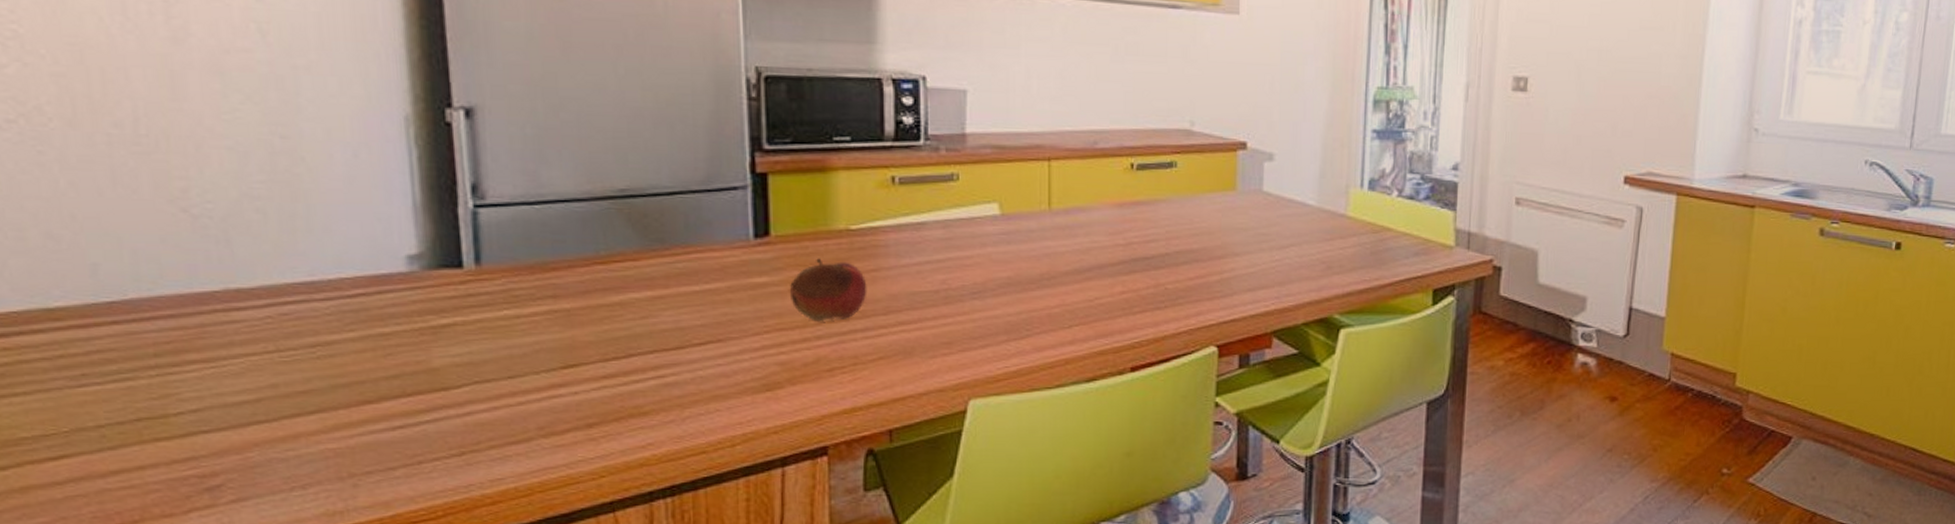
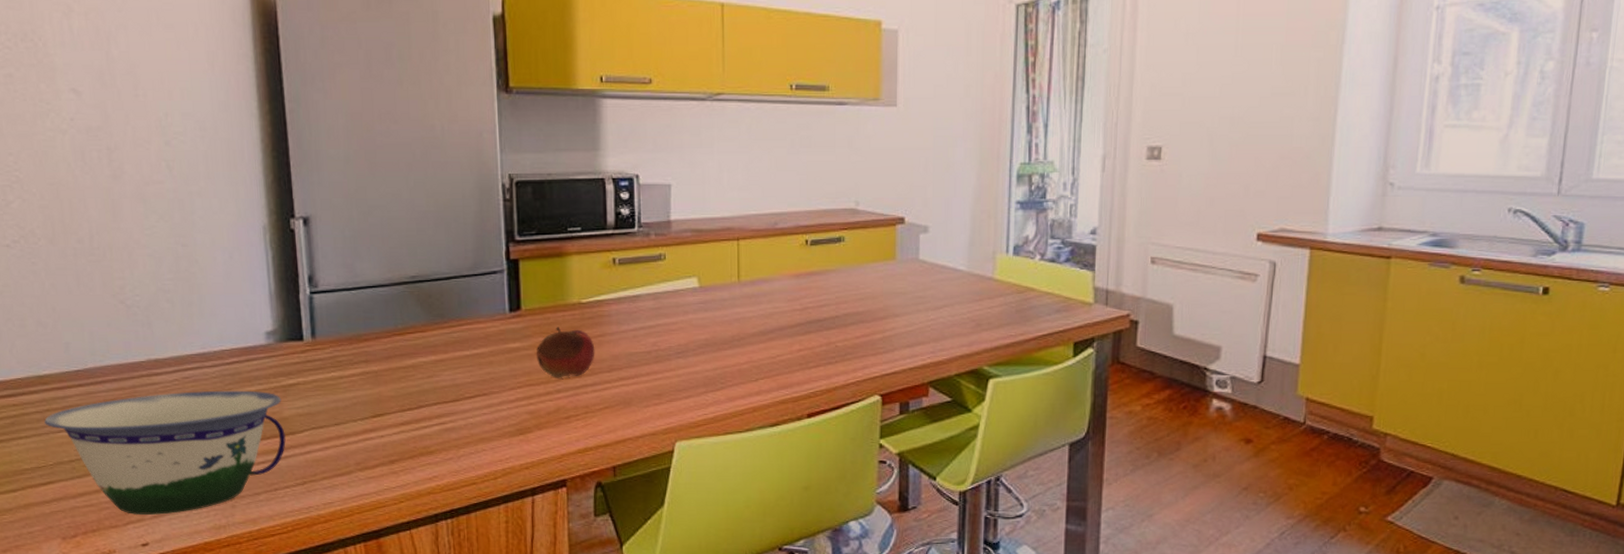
bowl: none [55,331,435,498] -> present [44,390,286,515]

